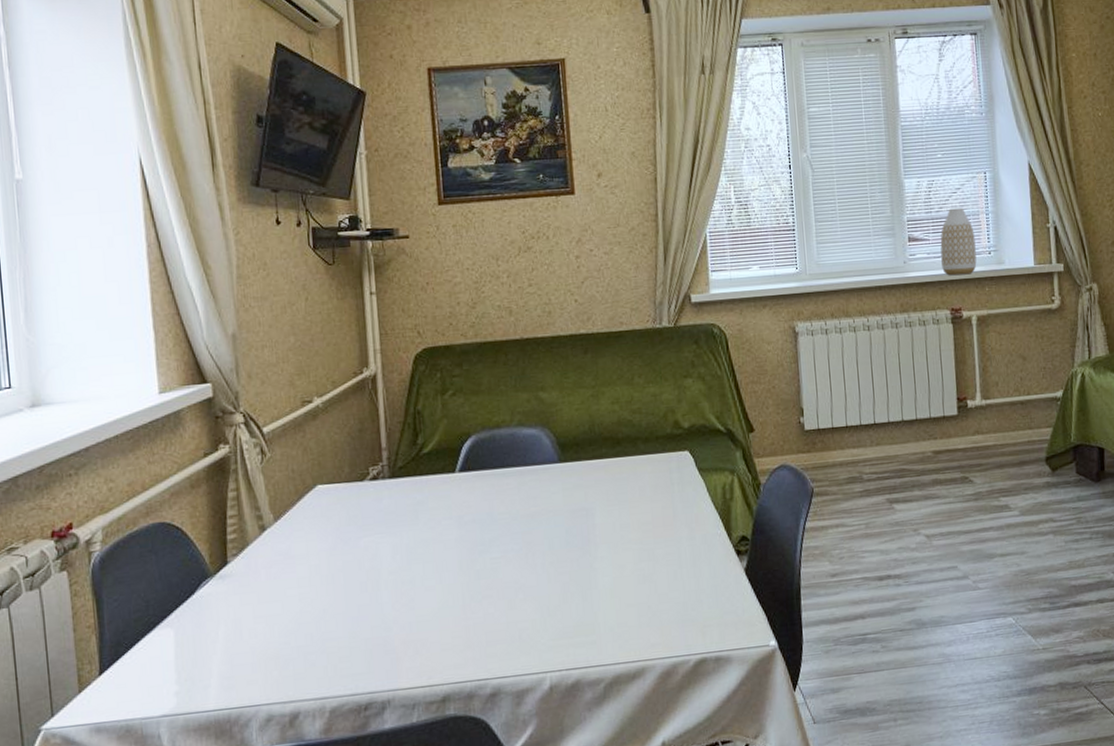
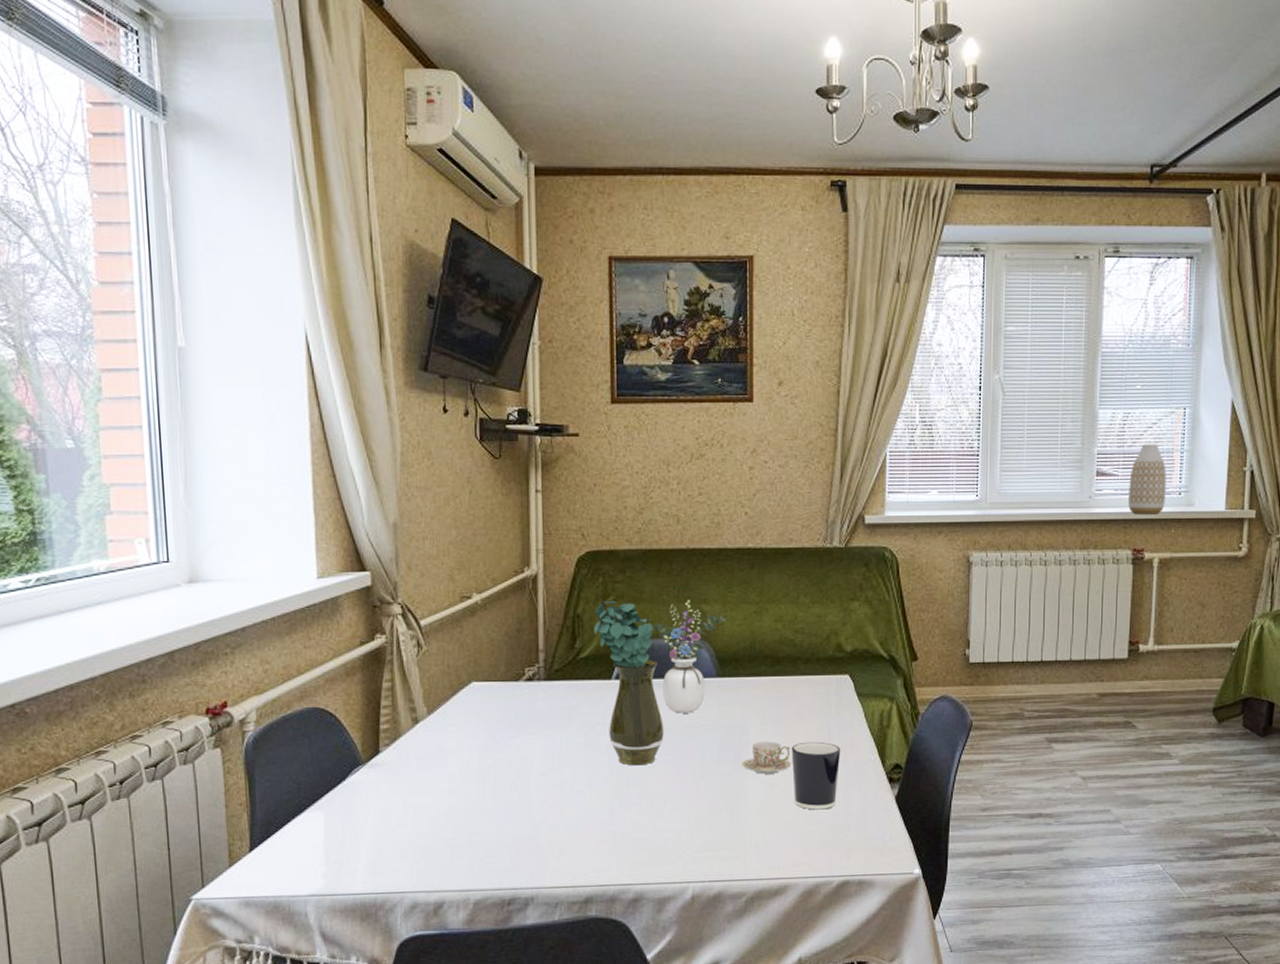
vase: none [435,390,511,557] -> present [594,594,664,766]
bouquet: none [492,389,565,502] -> present [652,600,727,714]
teacup: none [590,522,640,556] -> present [742,741,792,774]
mug: none [637,519,688,589] -> present [791,741,841,810]

